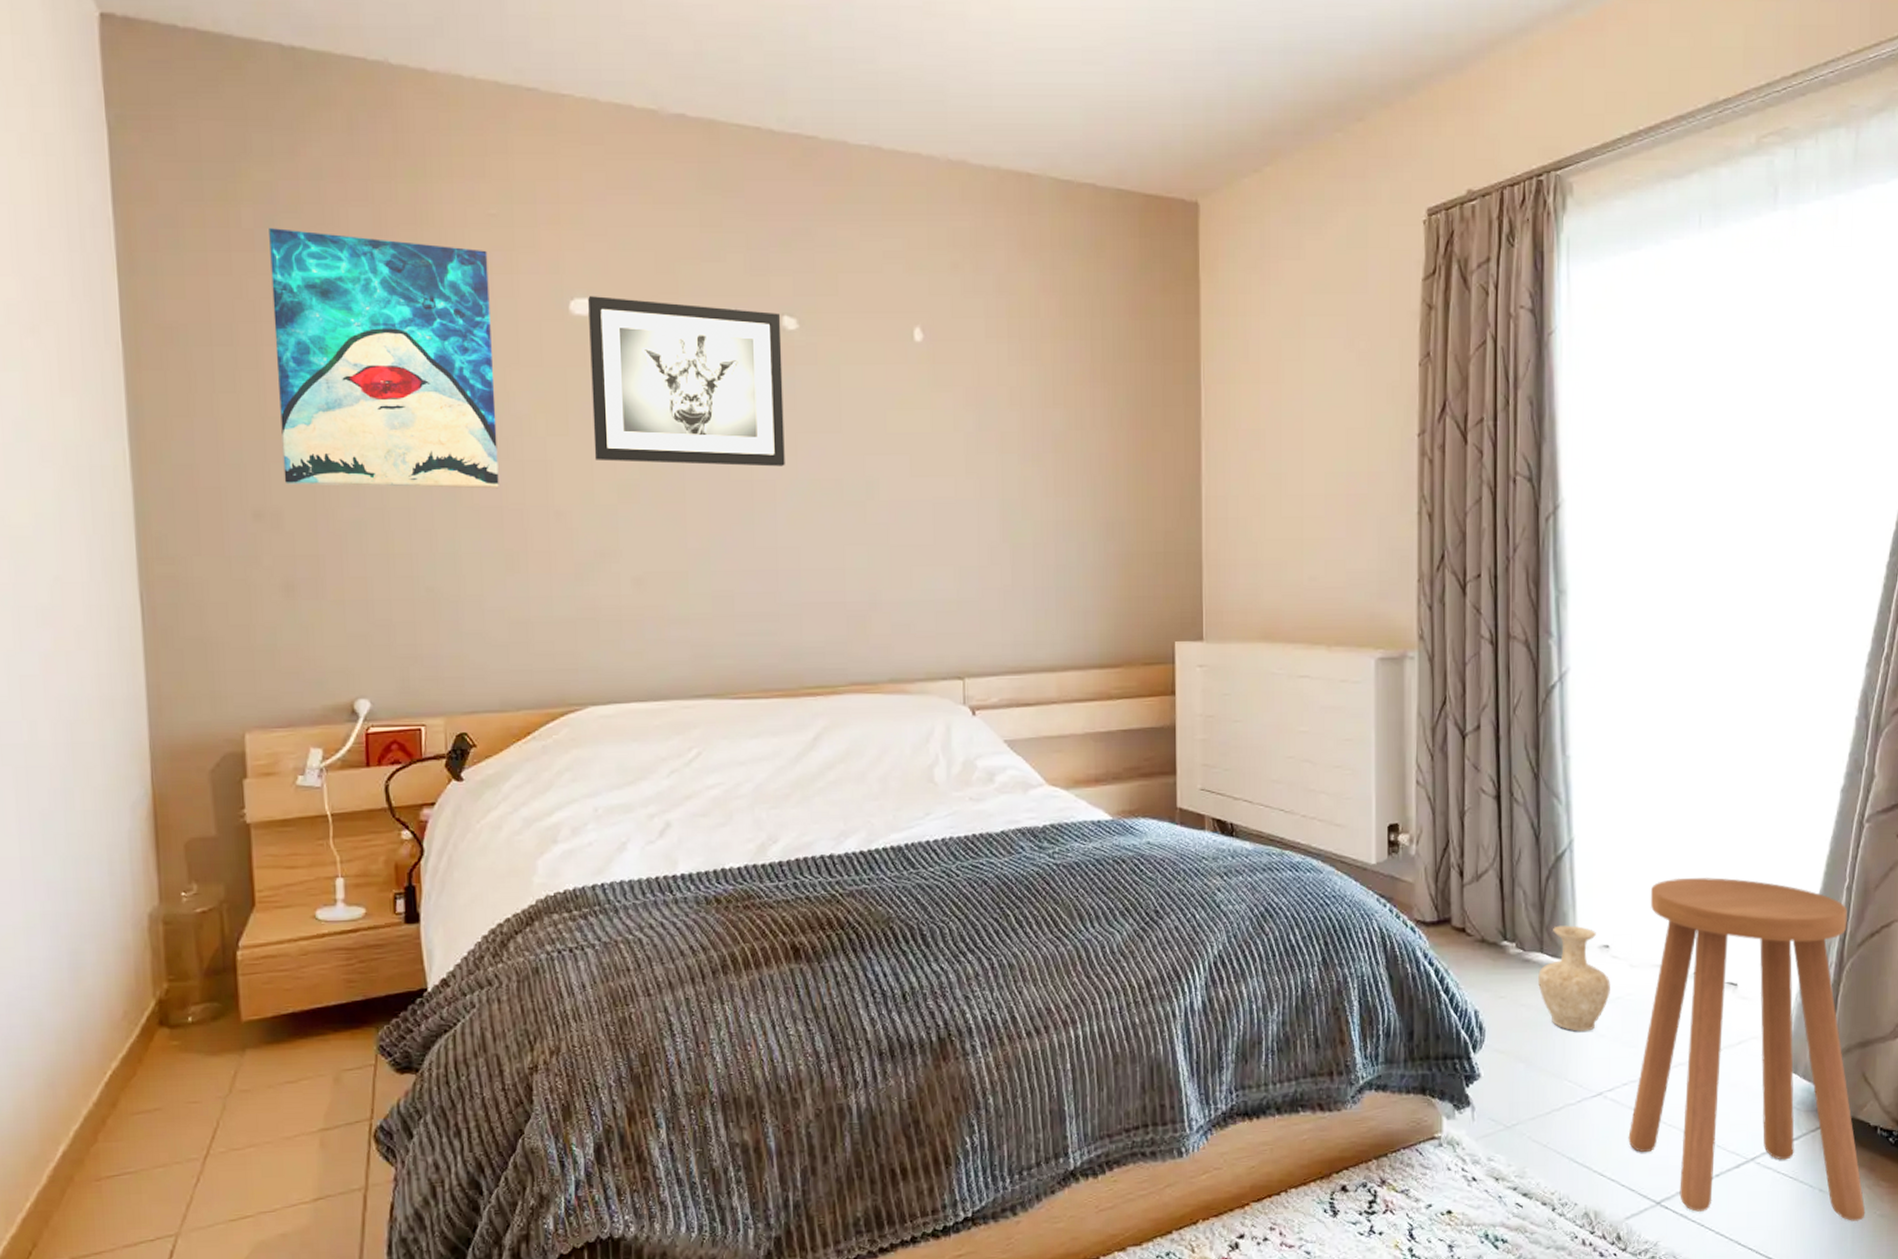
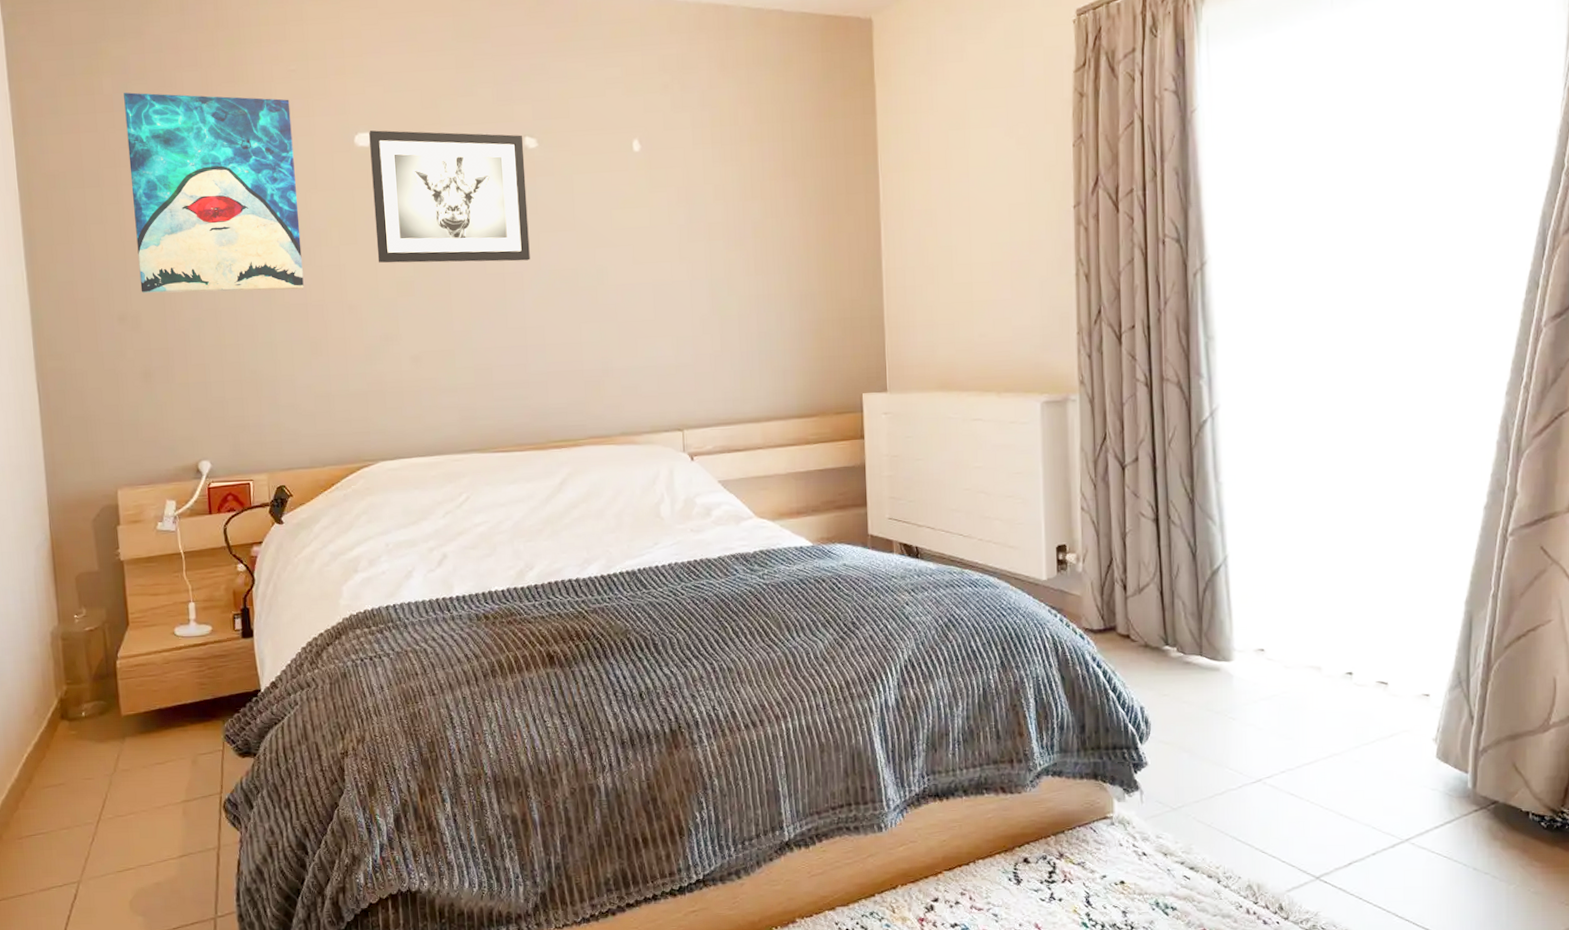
vase: present [1538,925,1611,1032] -> none [1198,631,1267,725]
stool: present [1628,877,1866,1221] -> none [1287,588,1520,897]

